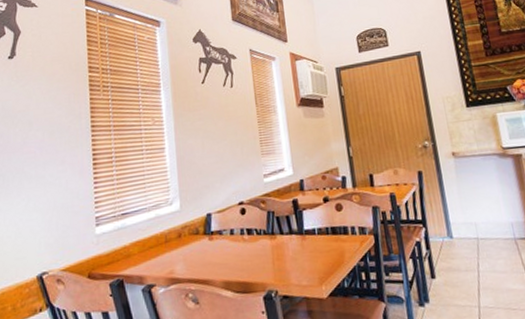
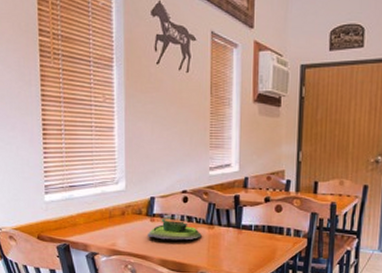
plant pot: none [207,231,264,259] -> present [148,217,202,240]

